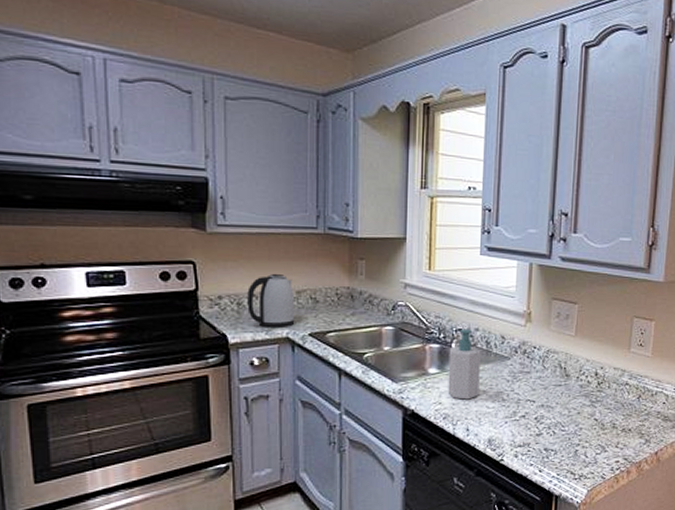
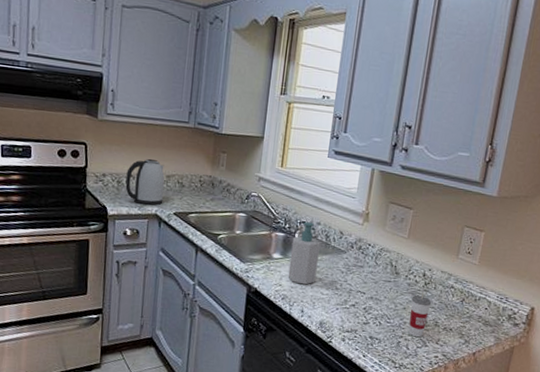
cup: none [585,387,607,443] -> present [408,287,432,338]

